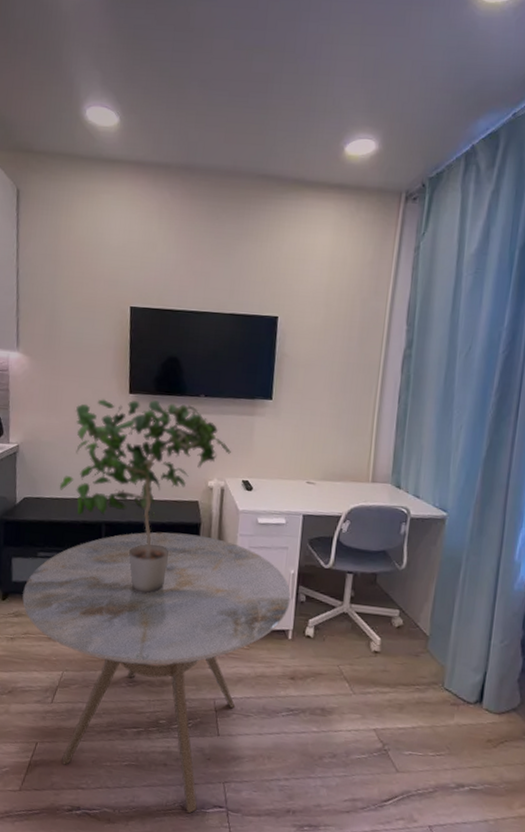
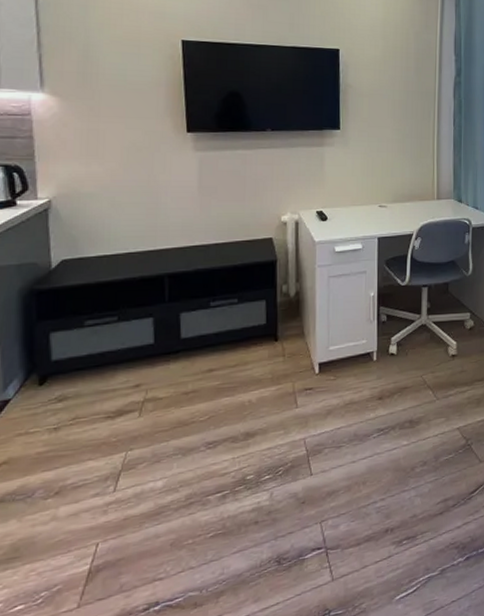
dining table: present [22,532,291,814] -> none [67,272,373,567]
potted plant: present [59,399,232,594] -> none [107,138,304,344]

